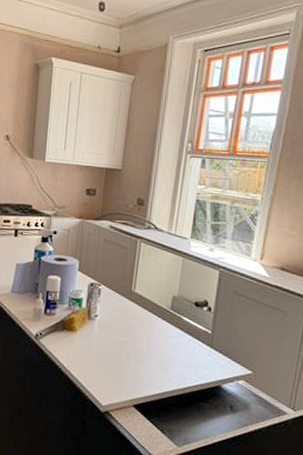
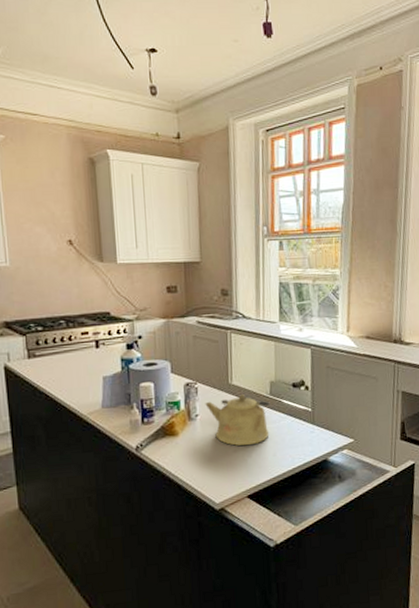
kettle: none [106,304,170,356] -> present [205,394,270,446]

